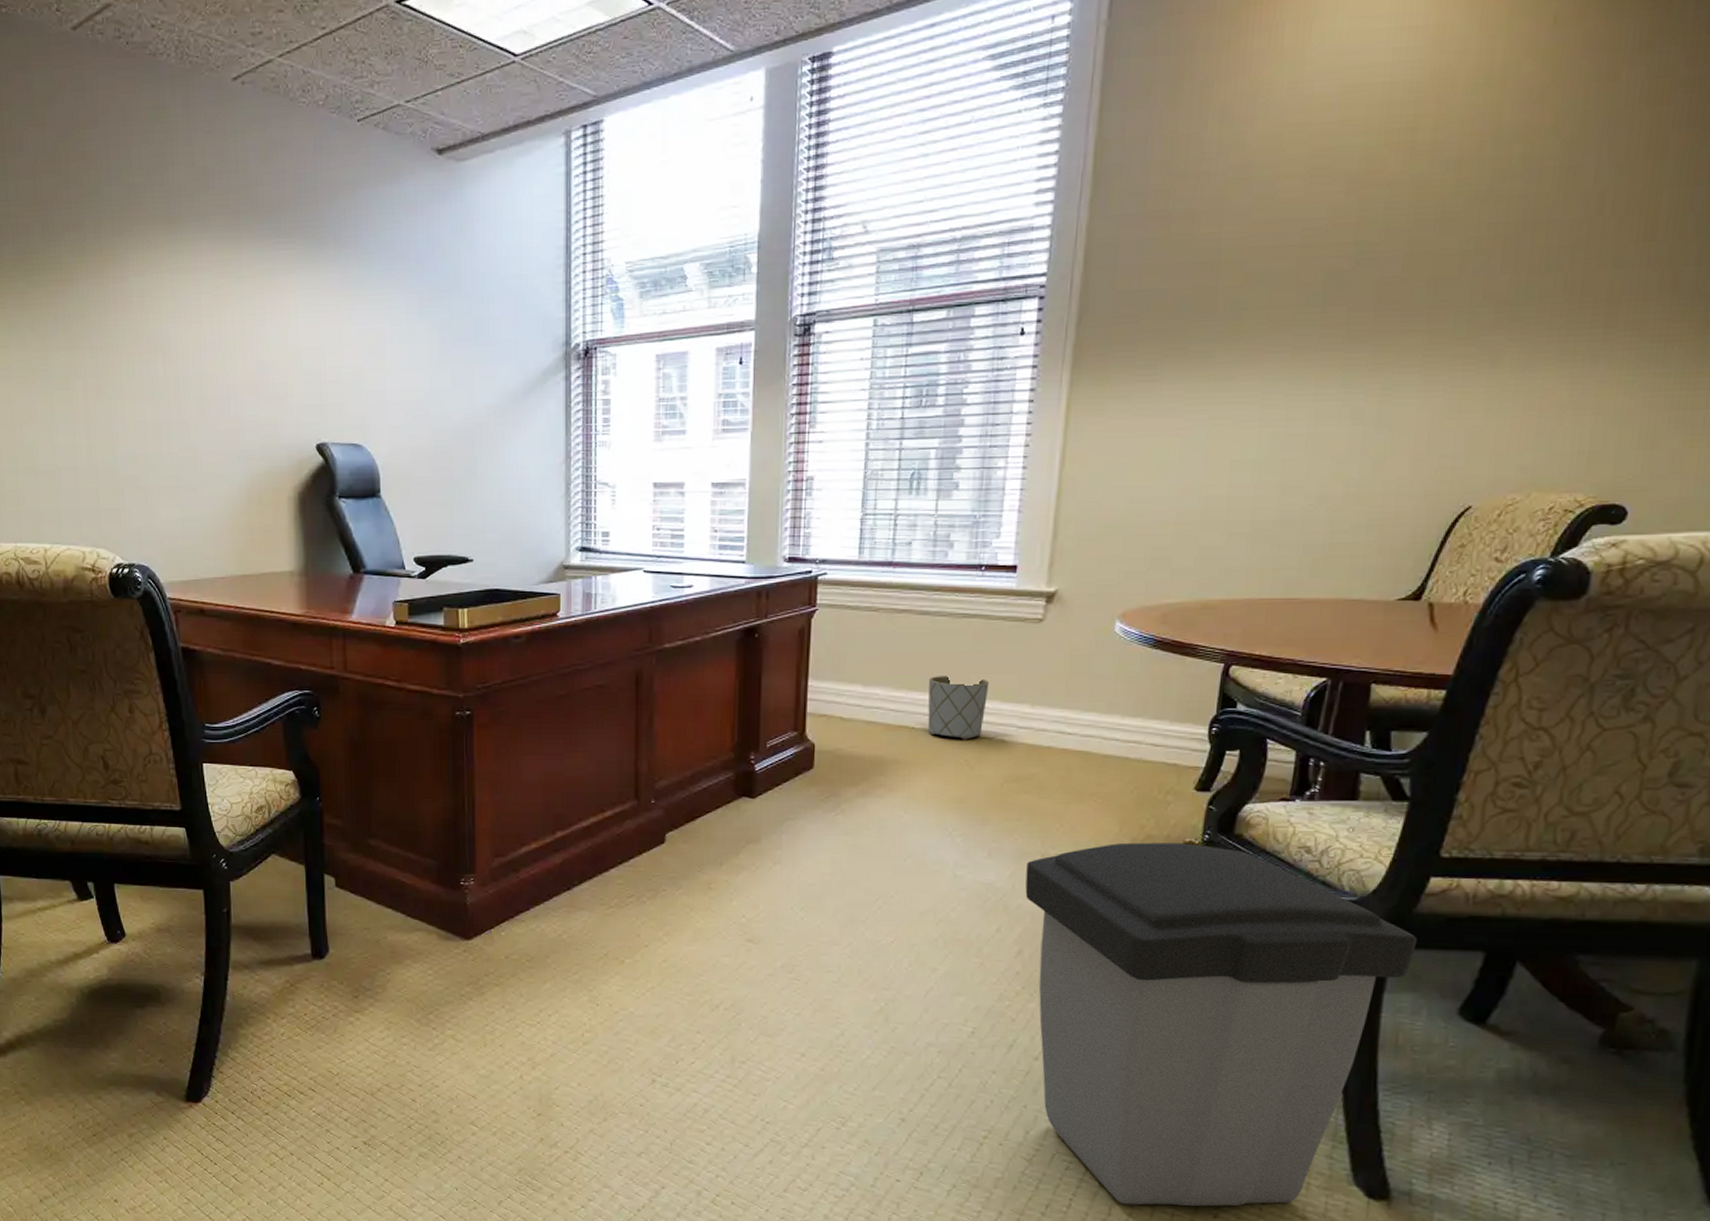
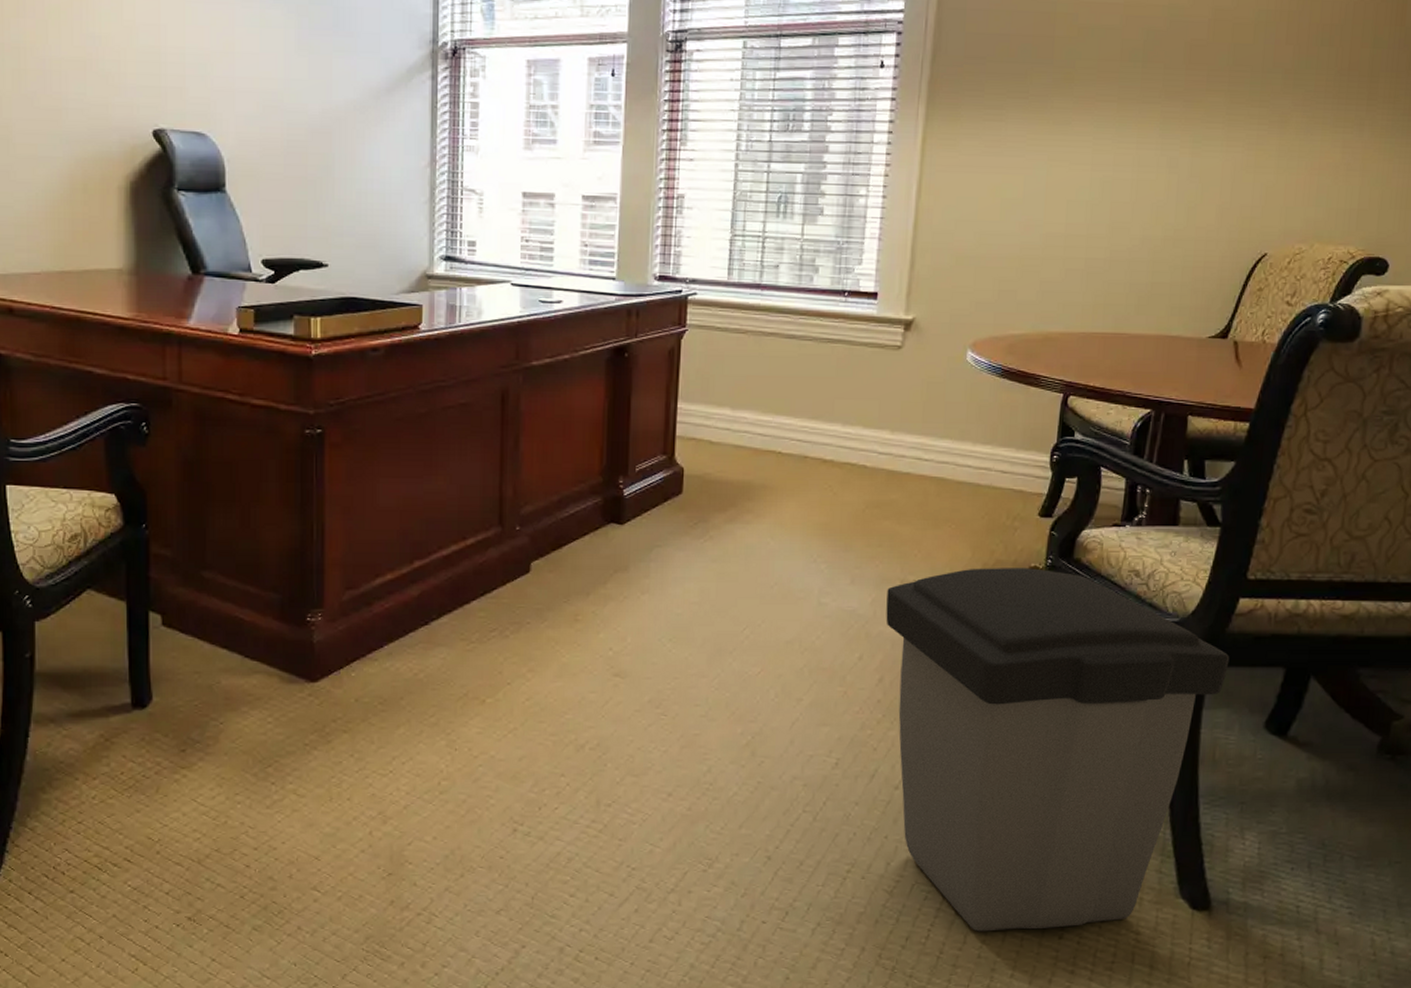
planter: present [927,676,990,740] -> none [793,400,852,465]

